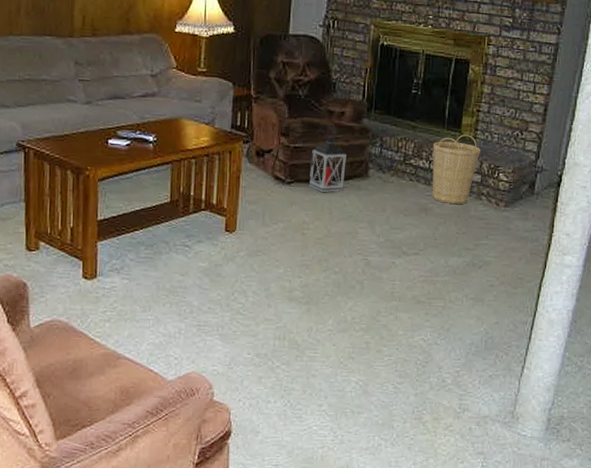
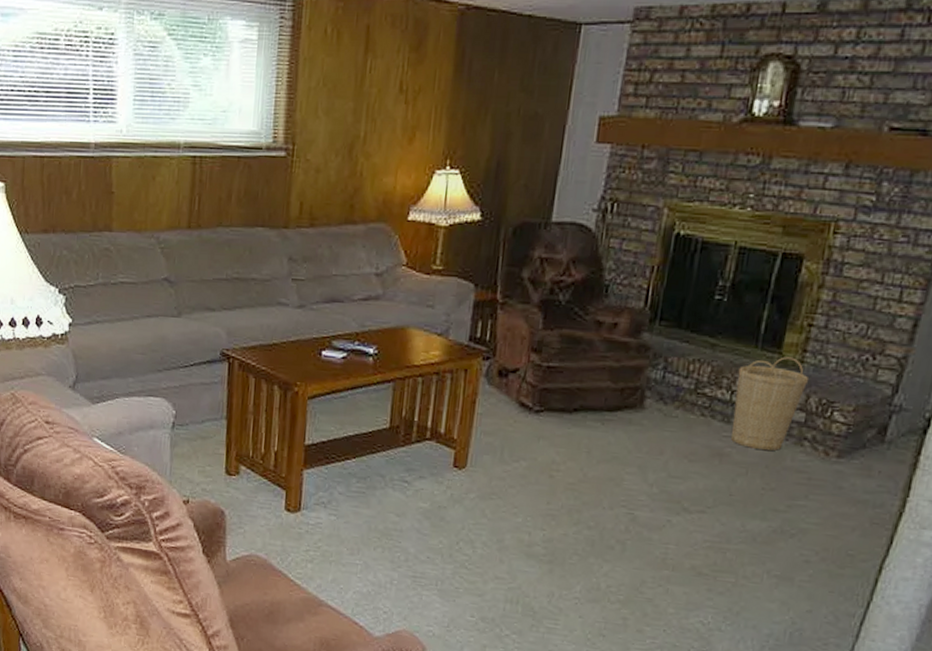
lantern: present [309,124,347,192] -> none [563,338,617,426]

